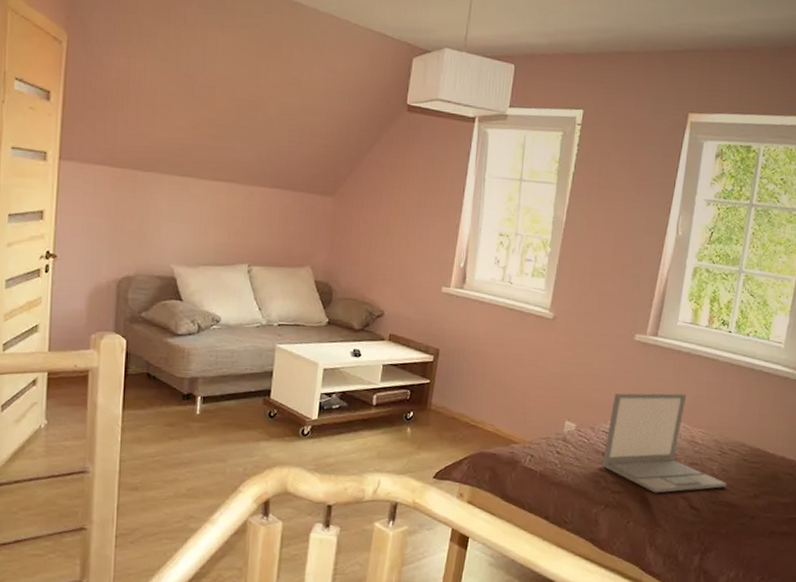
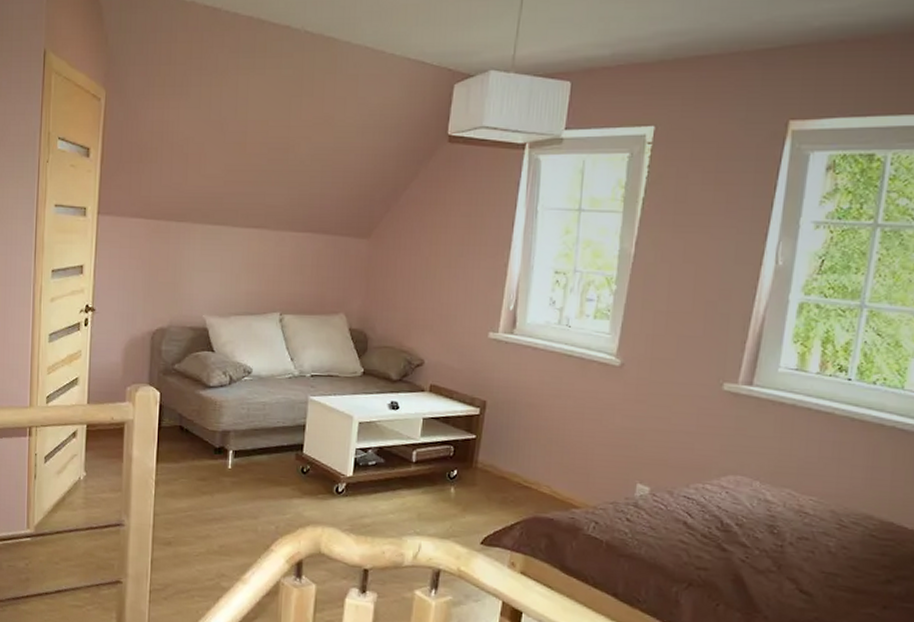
laptop: present [602,392,727,493] -> none [683,451,849,572]

